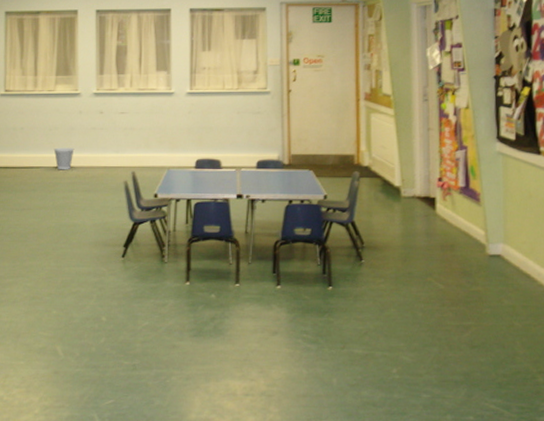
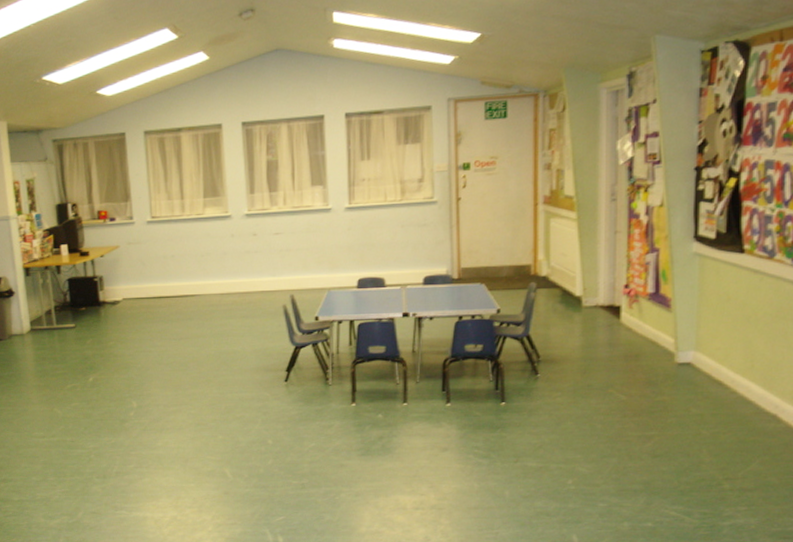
wastebasket: present [53,147,75,170] -> none [207,273,229,297]

